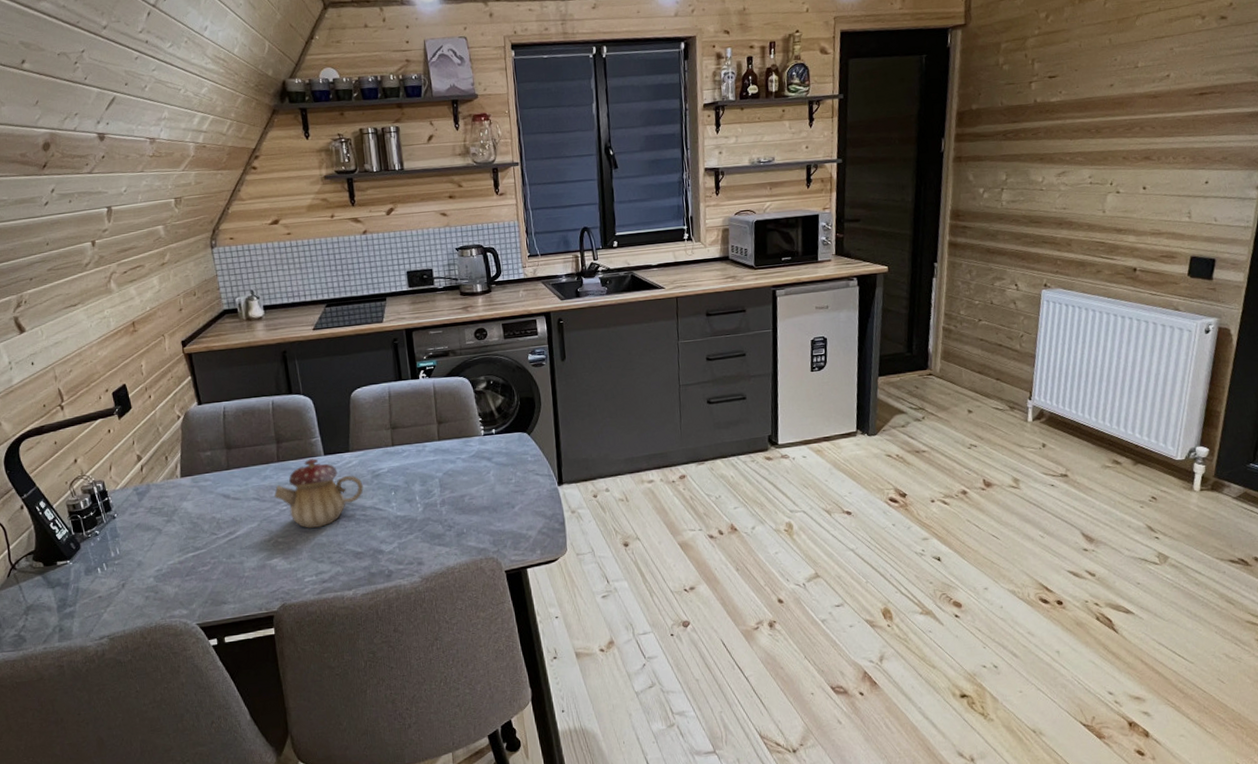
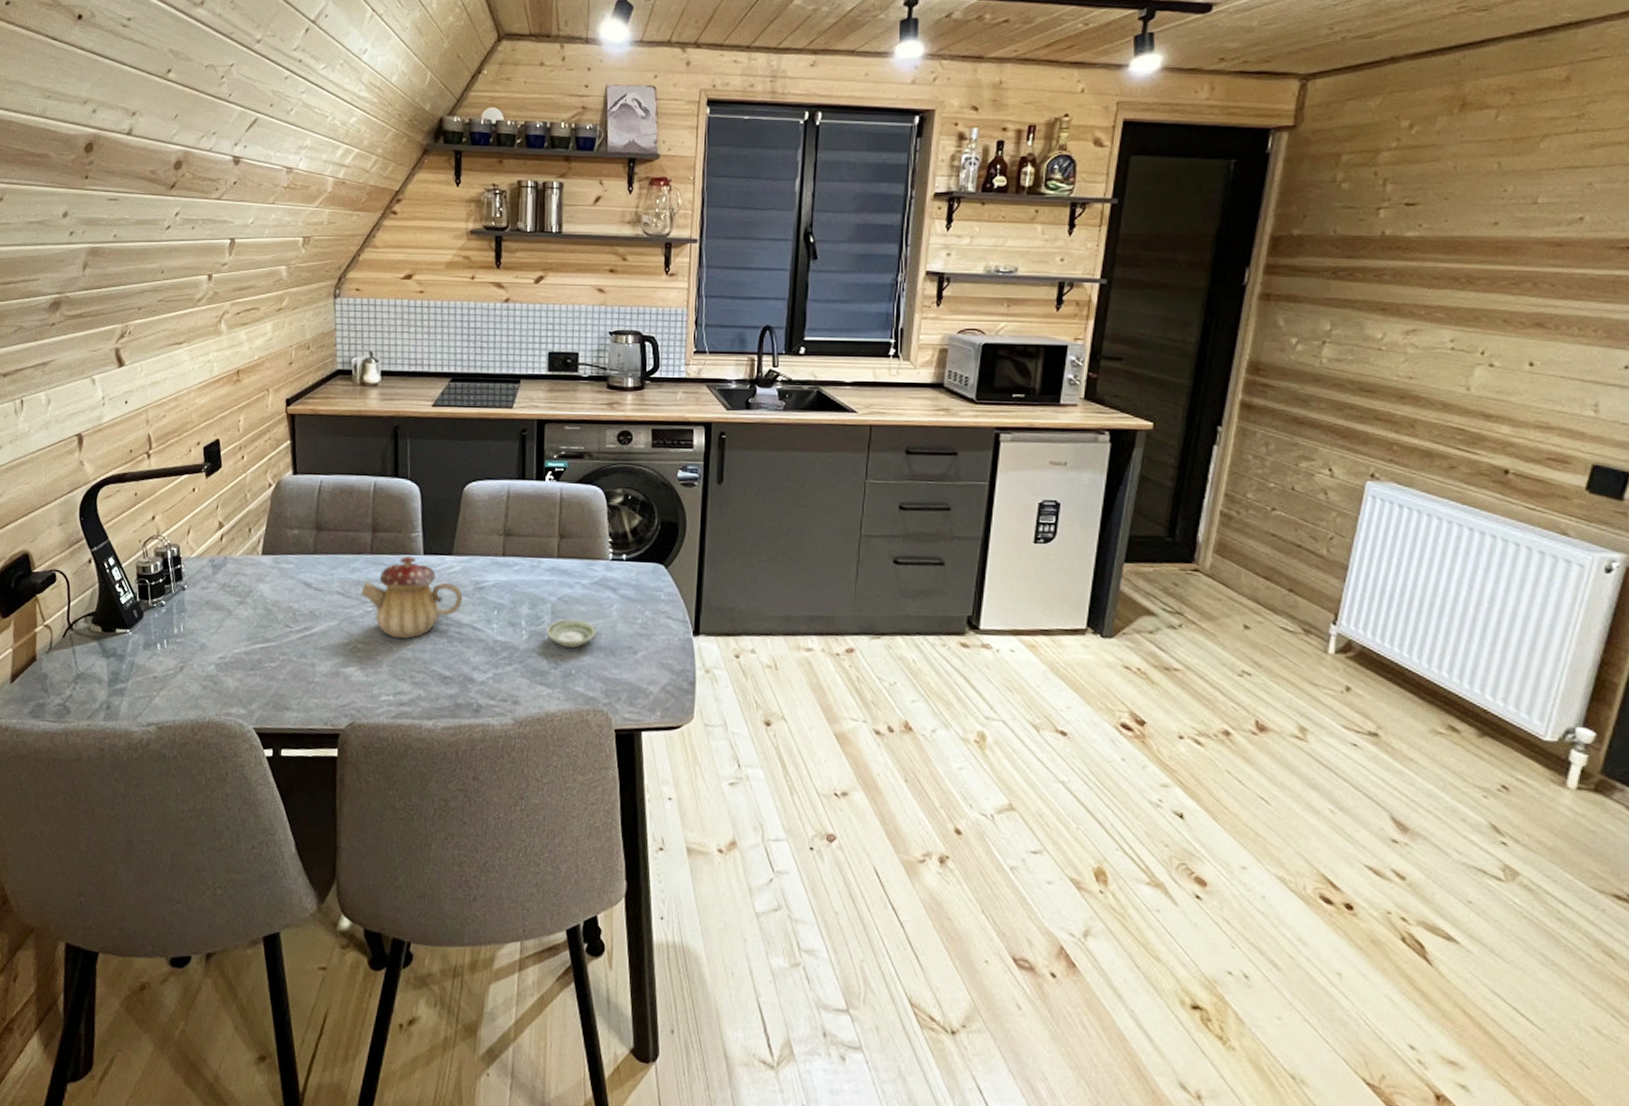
saucer: none [437,487,479,512] -> present [546,618,596,648]

